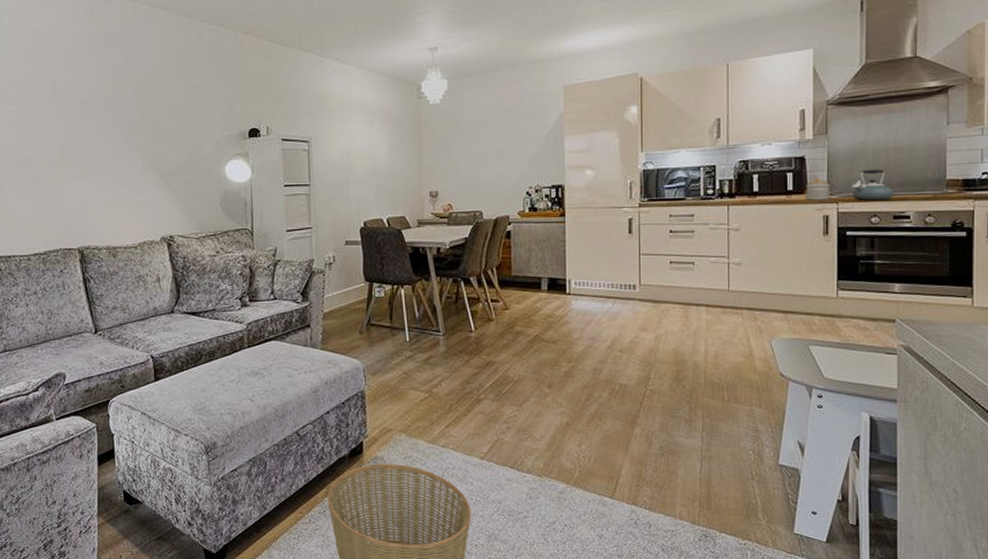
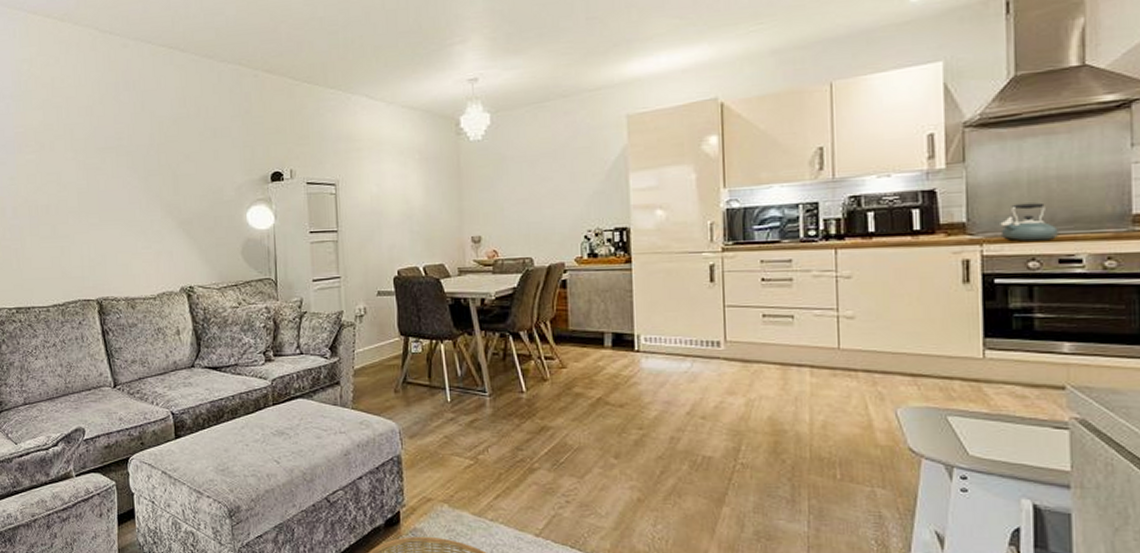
jar: present [806,178,830,202] -> none [938,215,971,243]

